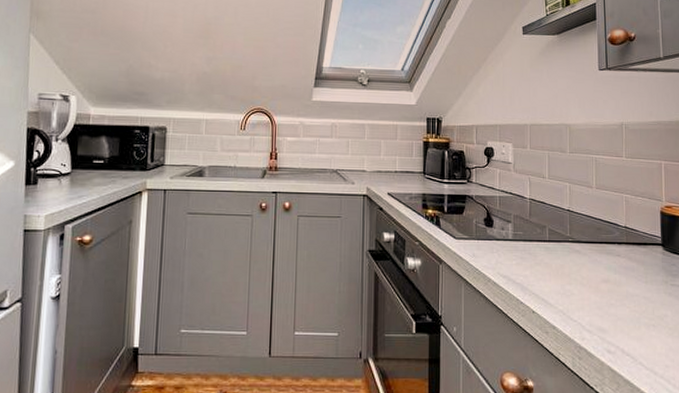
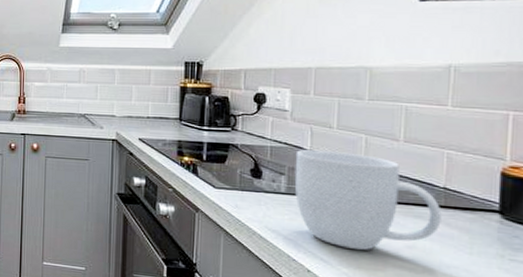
mug: none [518,197,625,287] -> present [294,149,442,250]

